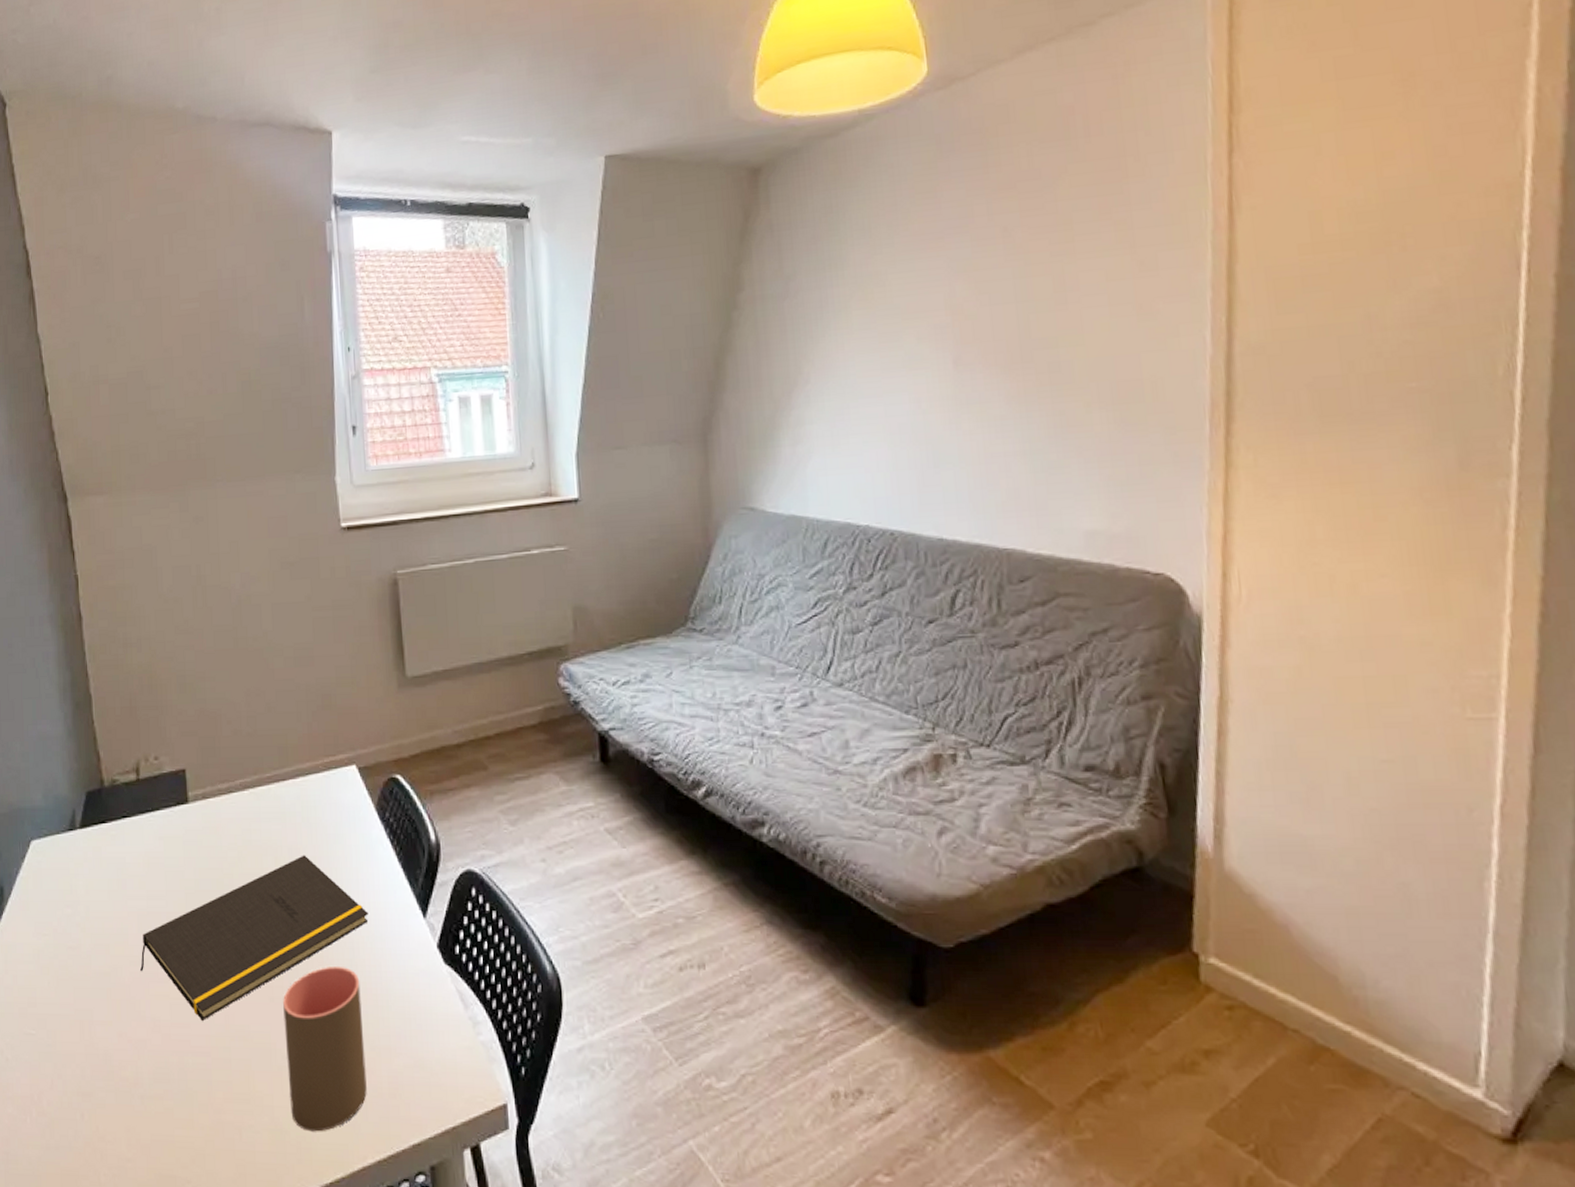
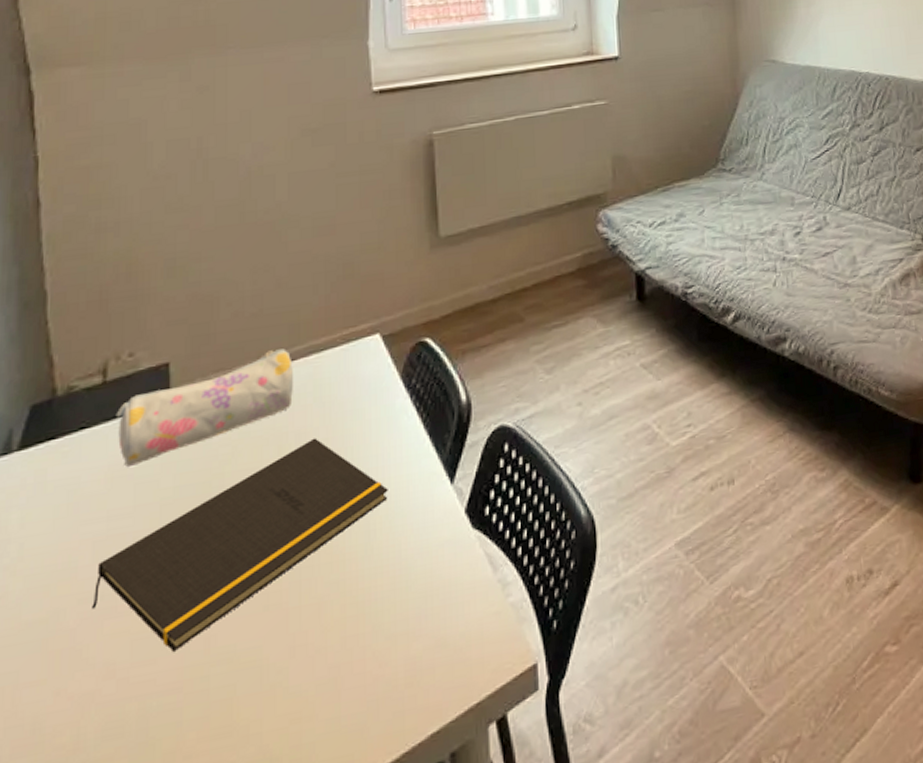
pencil case: none [148,769,285,857] -> present [115,348,293,468]
cup: present [283,965,367,1132] -> none [281,553,379,751]

